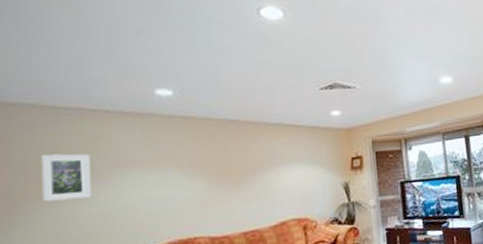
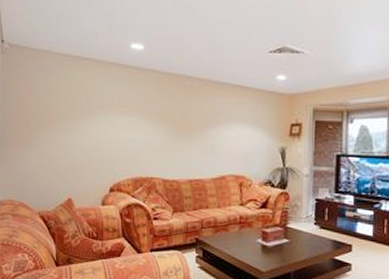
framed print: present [40,153,92,202] -> none [49,93,82,132]

